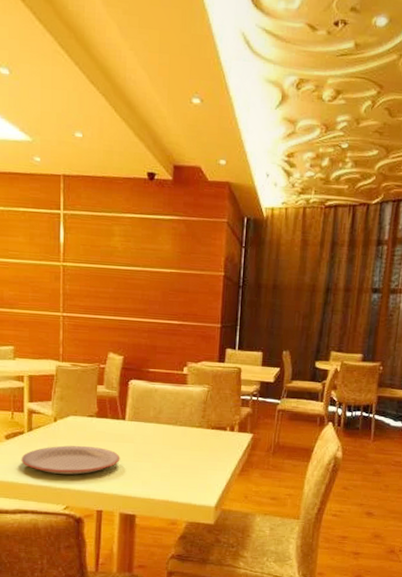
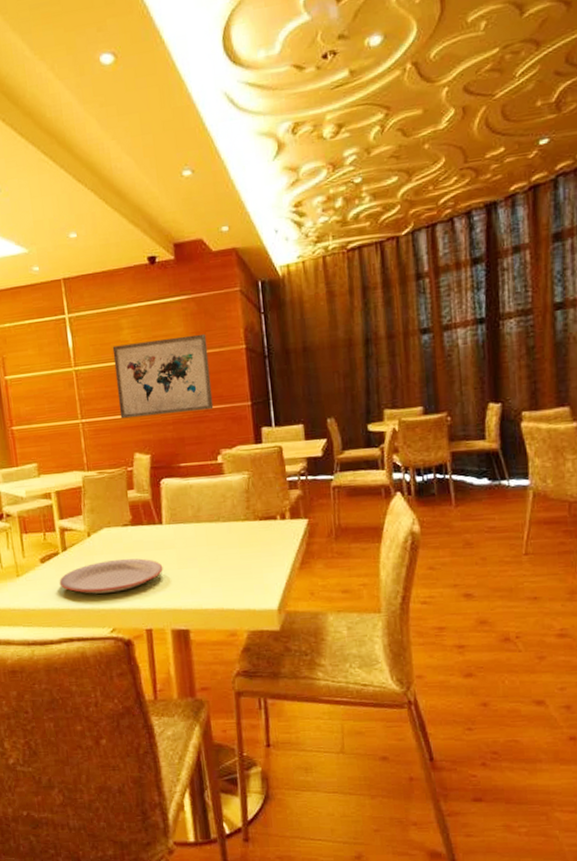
wall art: none [100,250,191,325] -> present [112,333,214,419]

